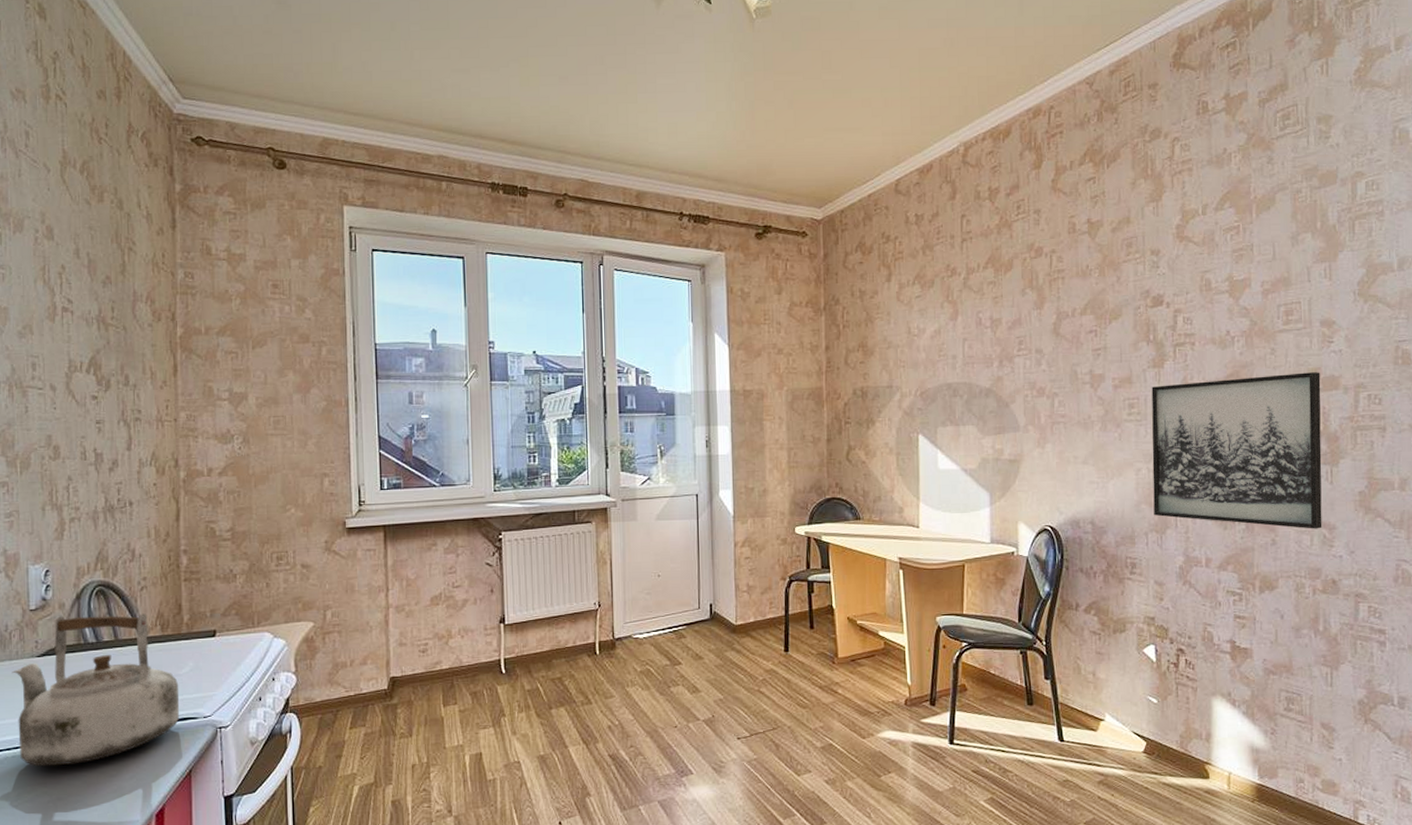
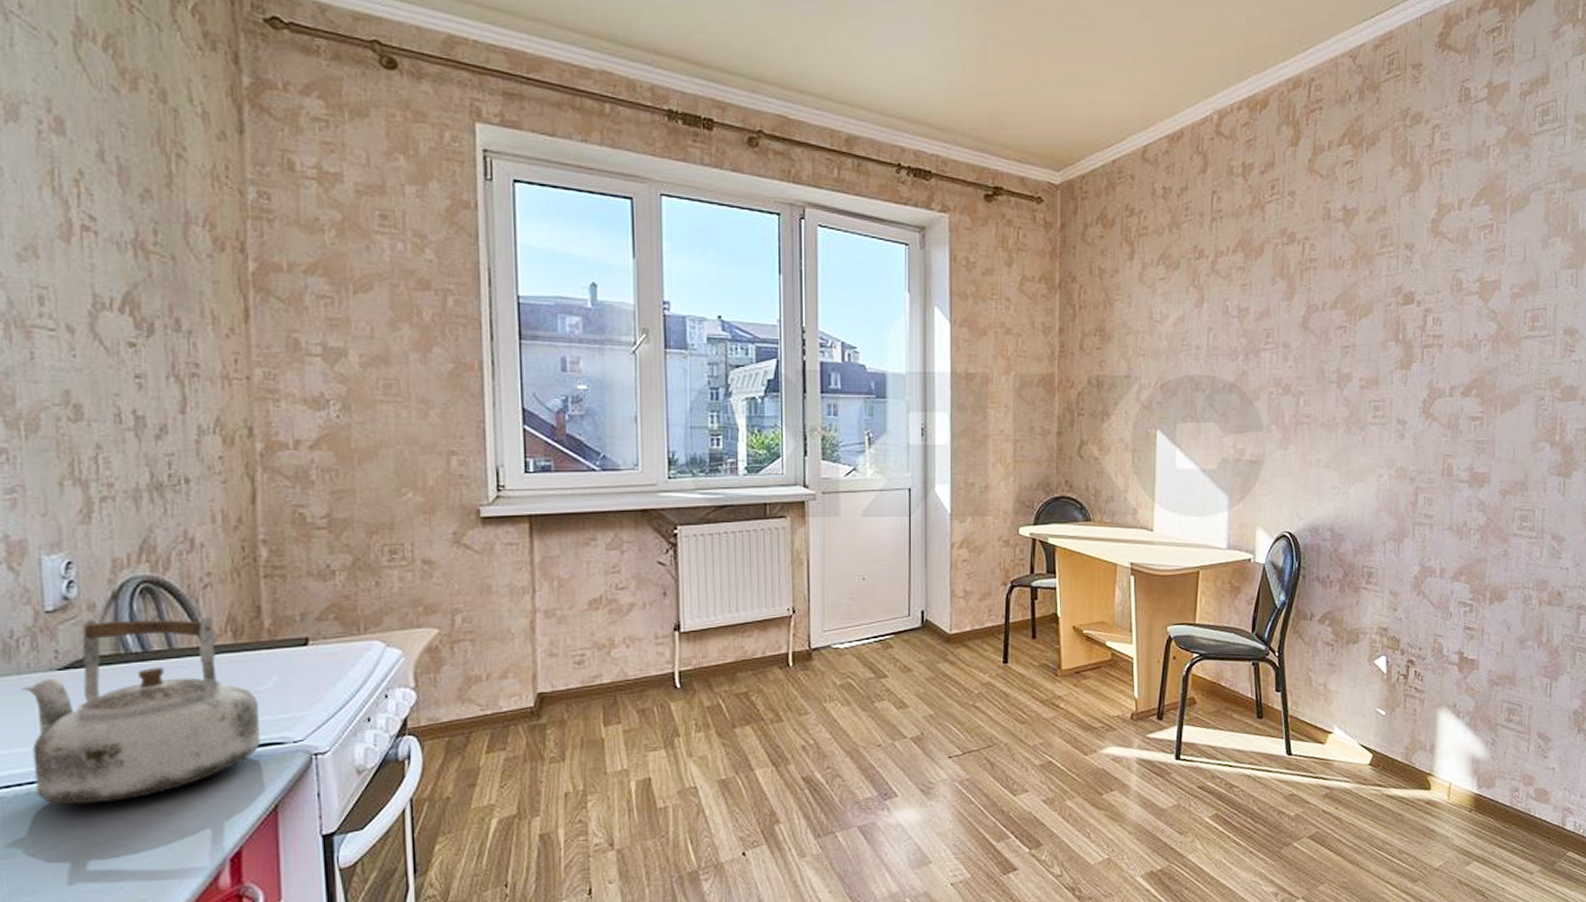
wall art: present [1151,372,1322,529] -> none [1393,381,1561,541]

